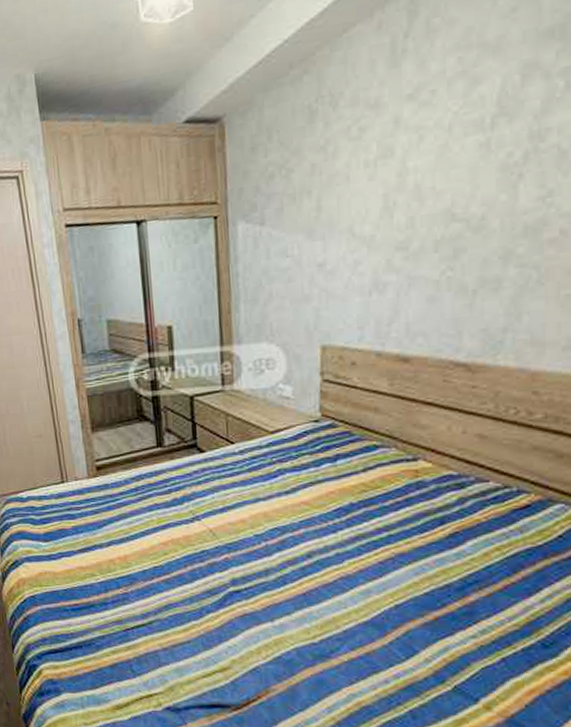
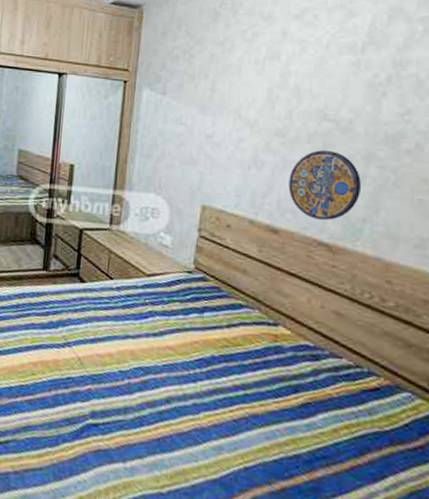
manhole cover: none [416,256,499,338] -> present [288,150,361,220]

